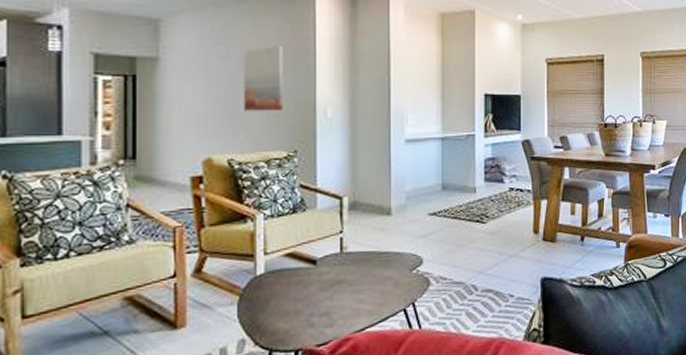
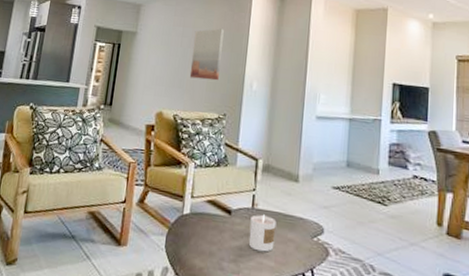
candle: none [340,257,370,298] -> present [248,214,277,252]

